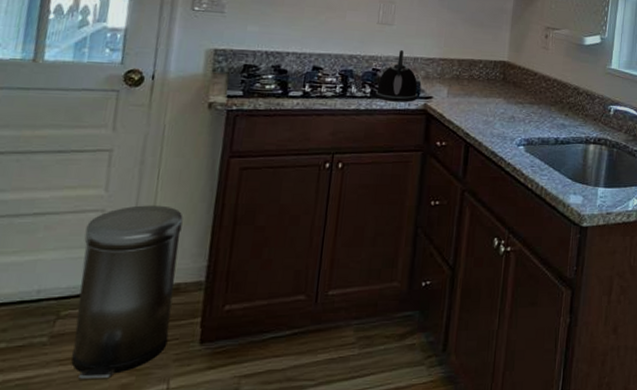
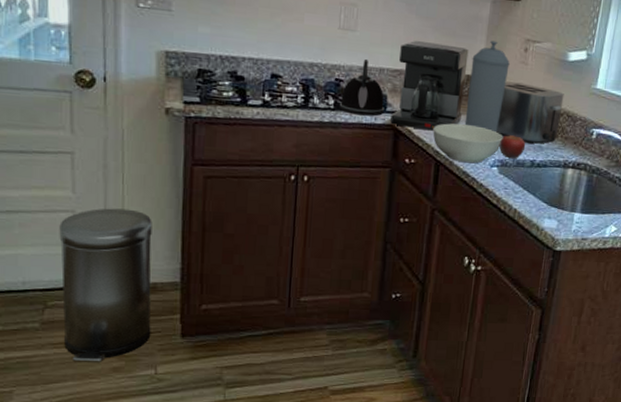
coffee maker: none [423,31,495,114] -> present [390,40,469,131]
bowl: none [463,106,529,143] -> present [433,123,503,164]
canister: none [492,29,532,113] -> present [464,40,510,133]
toaster: none [522,65,583,123] -> present [496,81,564,145]
fruit: none [524,113,550,137] -> present [499,133,526,158]

